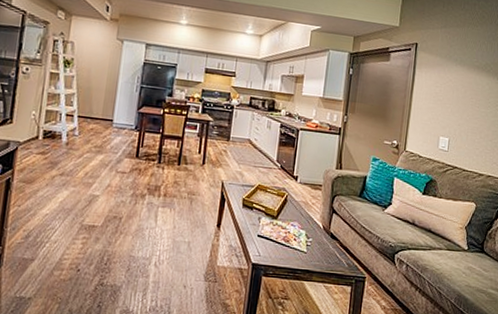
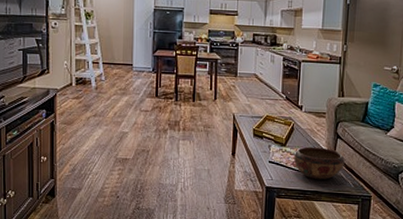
decorative bowl: none [285,220,340,258] -> present [294,146,345,180]

